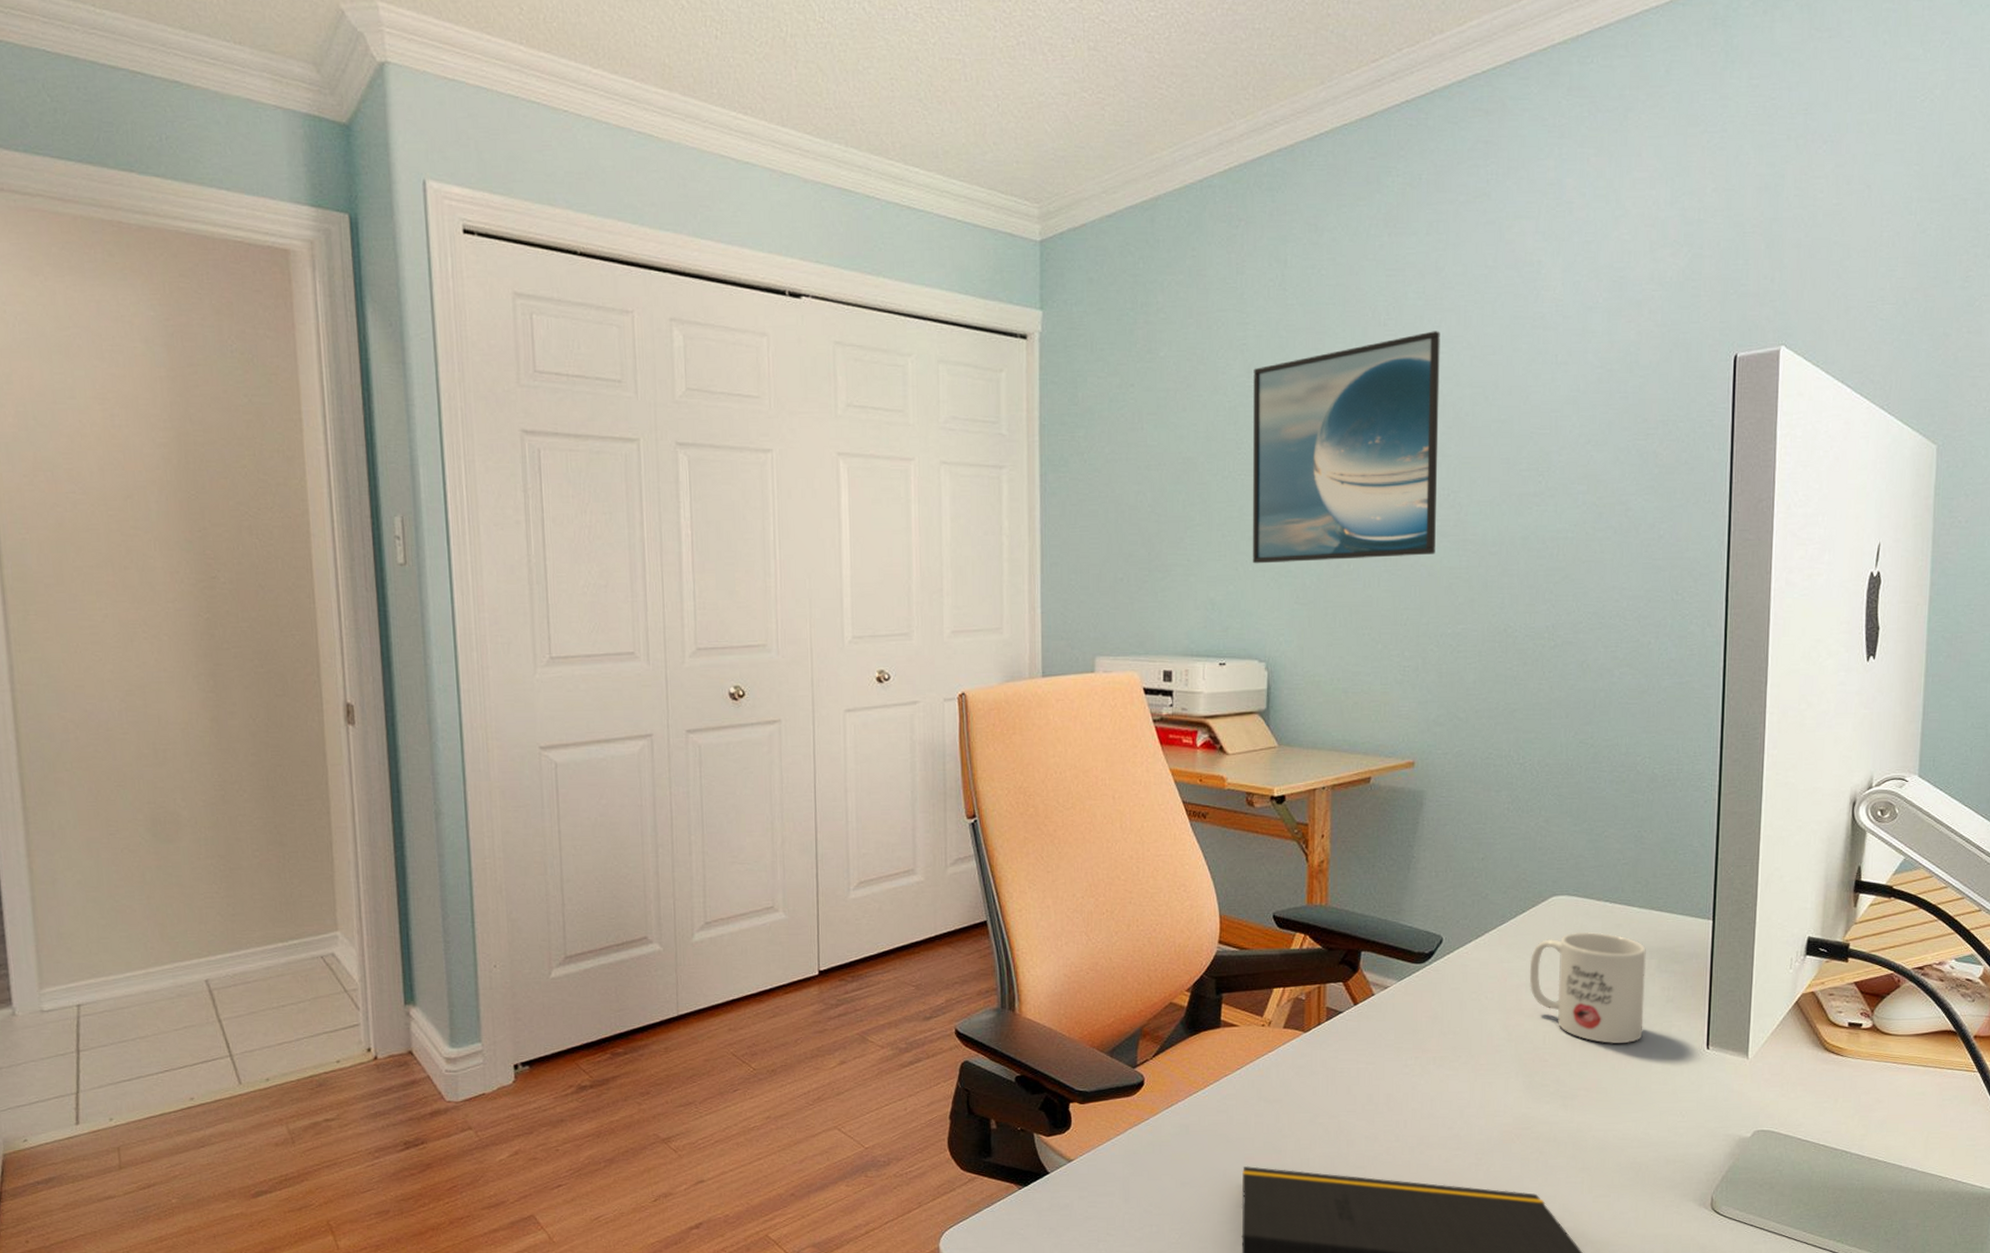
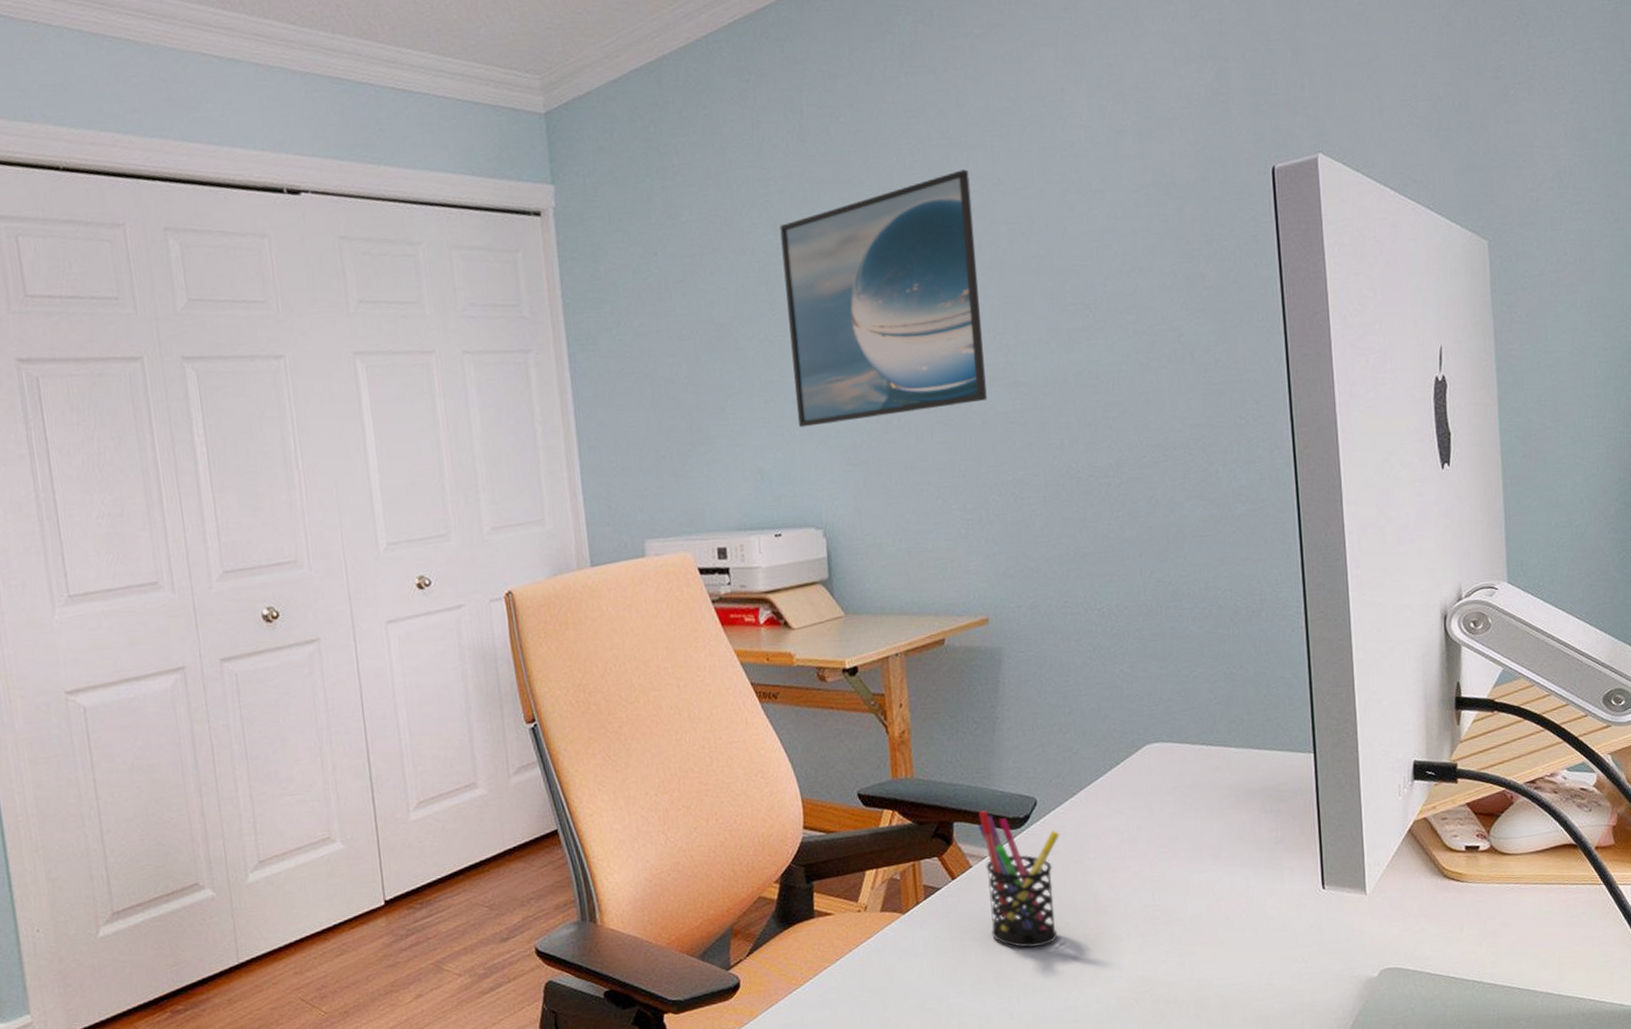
pen holder: none [1384,943,1462,1077] -> present [977,810,1060,948]
mug: present [1529,931,1646,1043] -> none [1129,777,1255,893]

